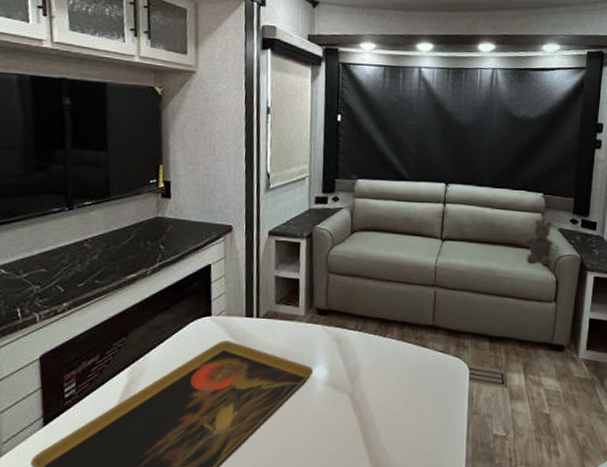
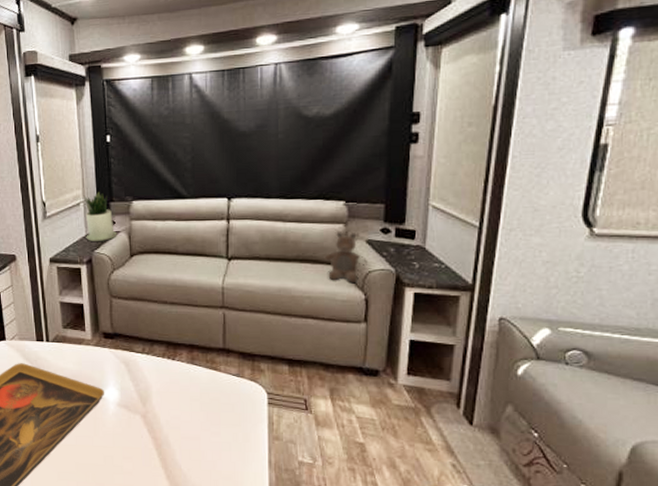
planter: none [308,167,340,217] -> present [83,191,117,241]

